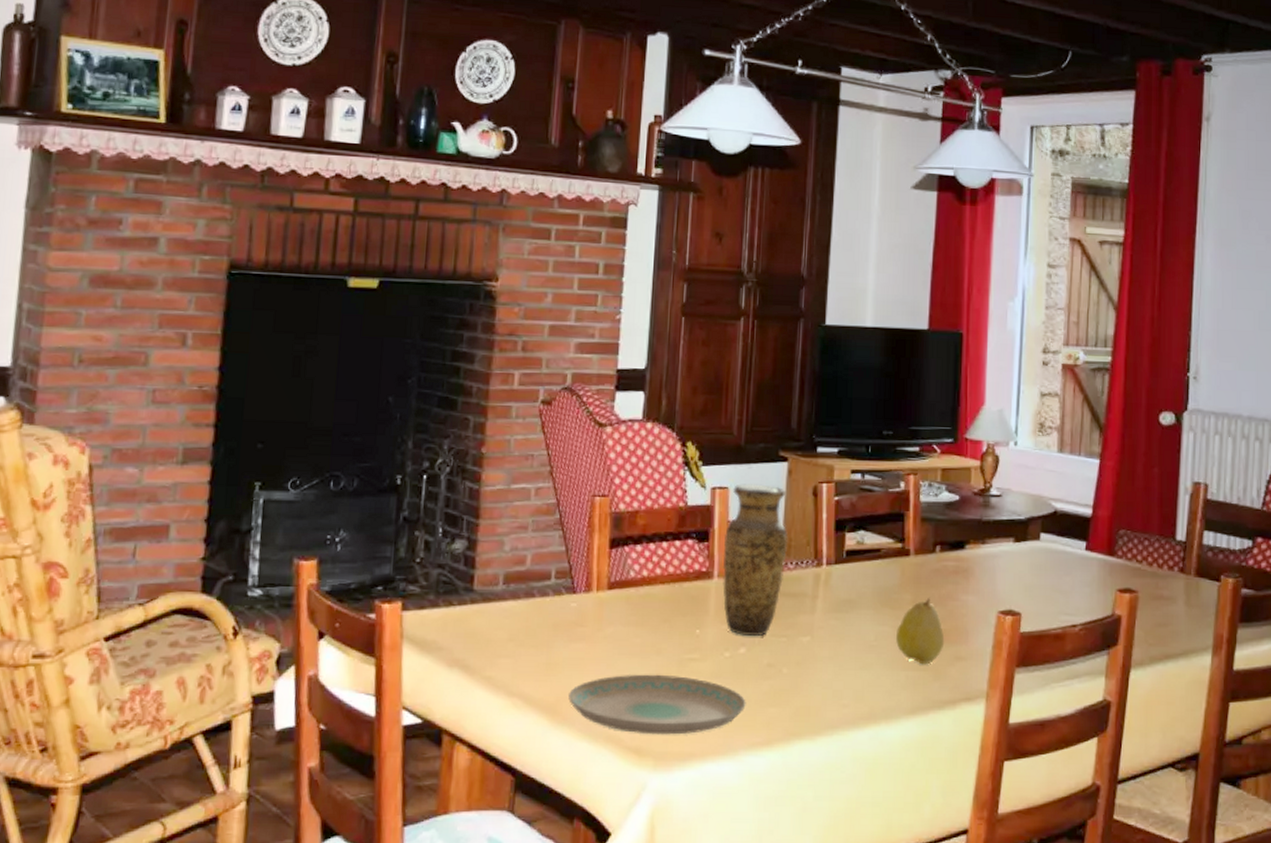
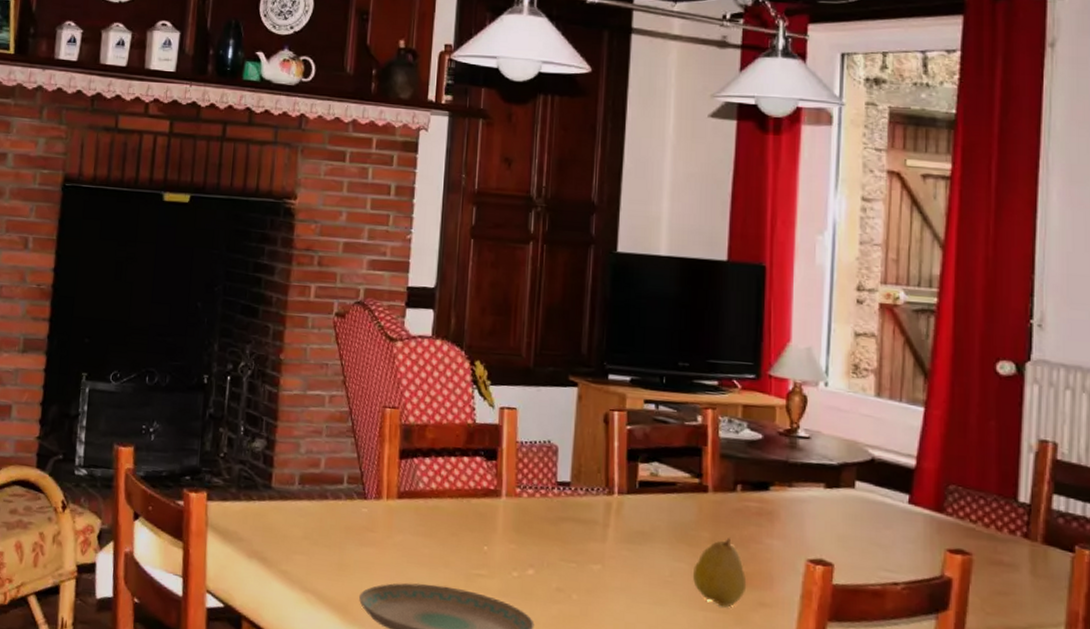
vase: present [722,483,789,636] -> none [510,405,579,559]

